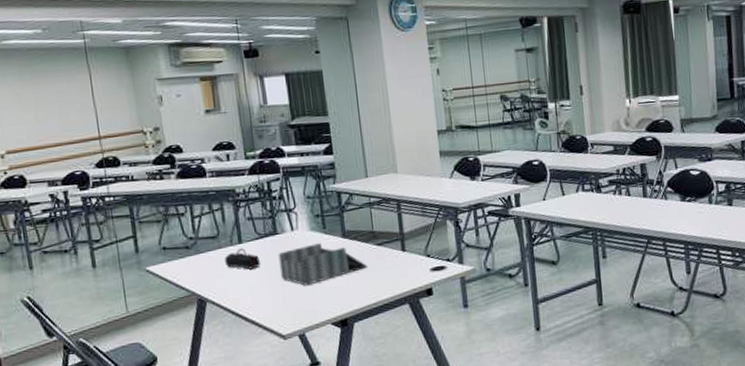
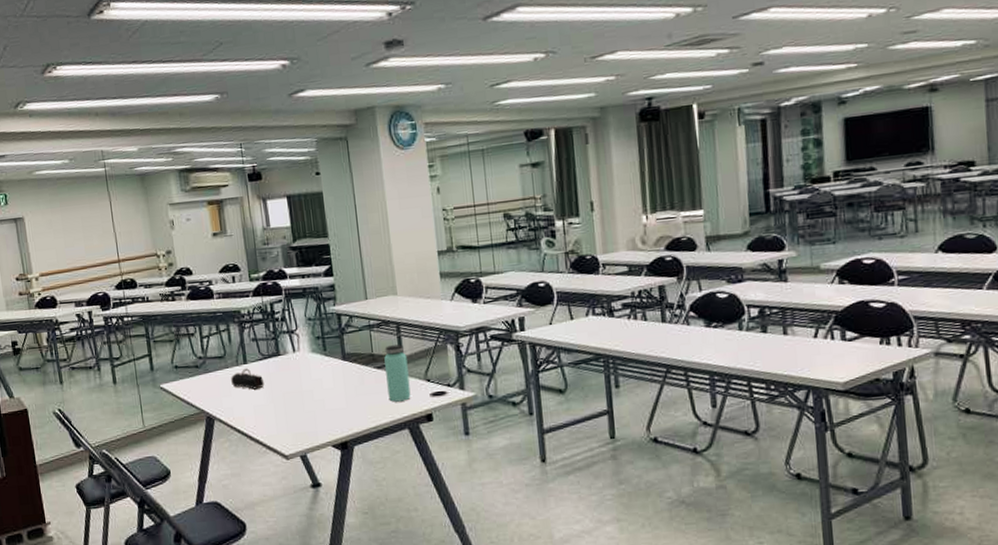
desk organizer: present [278,243,368,286] -> none [280,365,368,407]
bottle: none [385,221,411,278] -> present [384,344,411,402]

